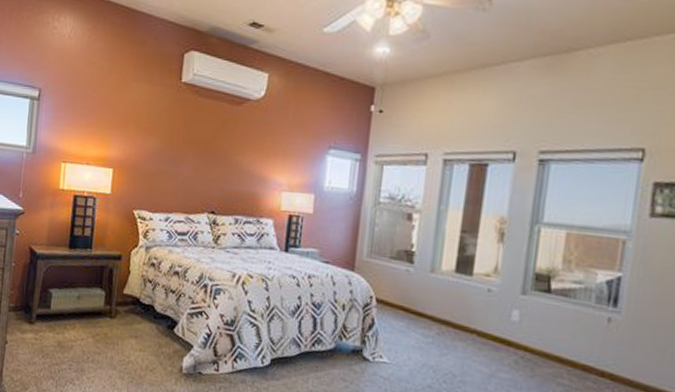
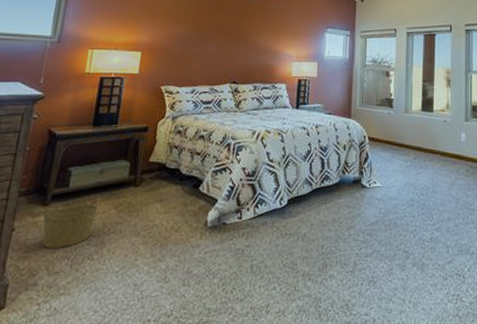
basket: none [30,326,77,368] -> present [42,200,98,249]

